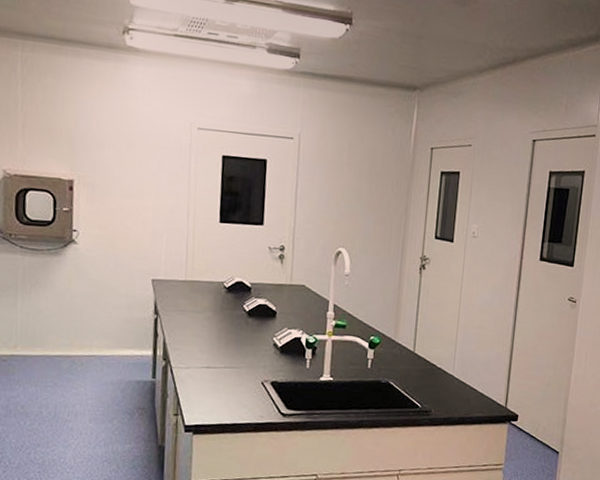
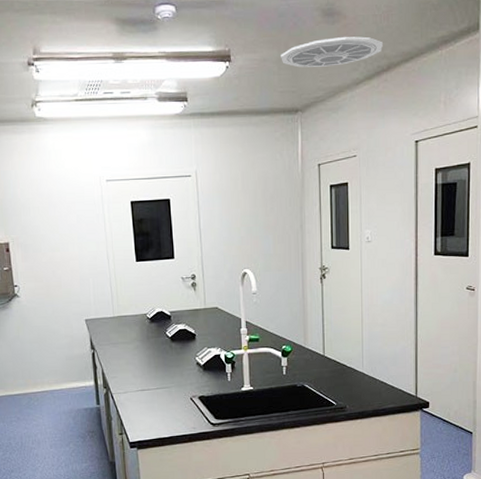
ceiling vent: none [405,19,512,50] -> present [281,36,384,68]

